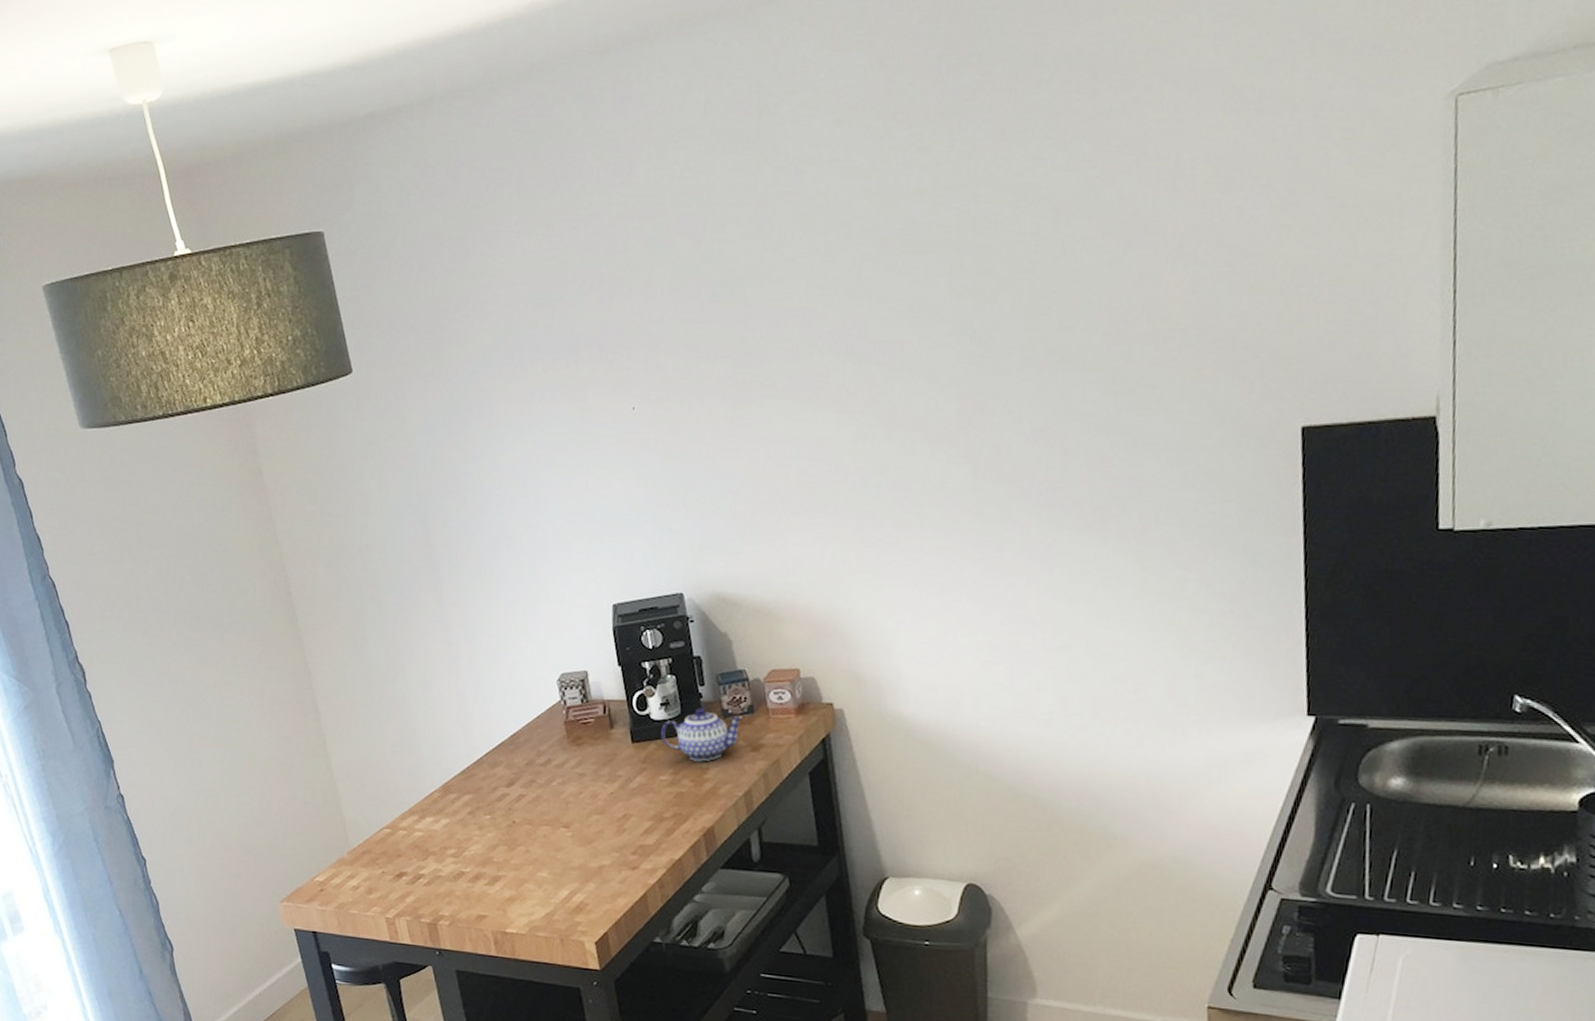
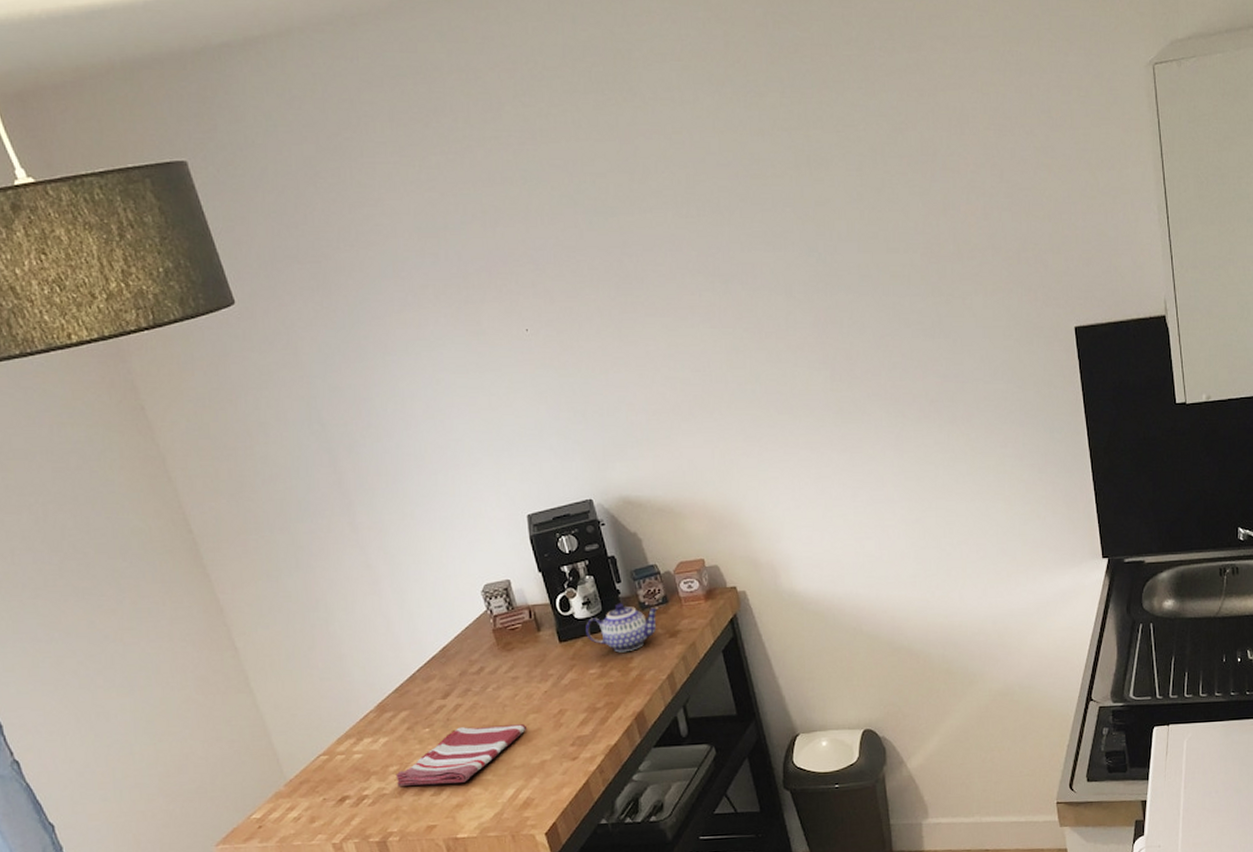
dish towel: none [452,818,589,876] -> present [395,724,528,786]

